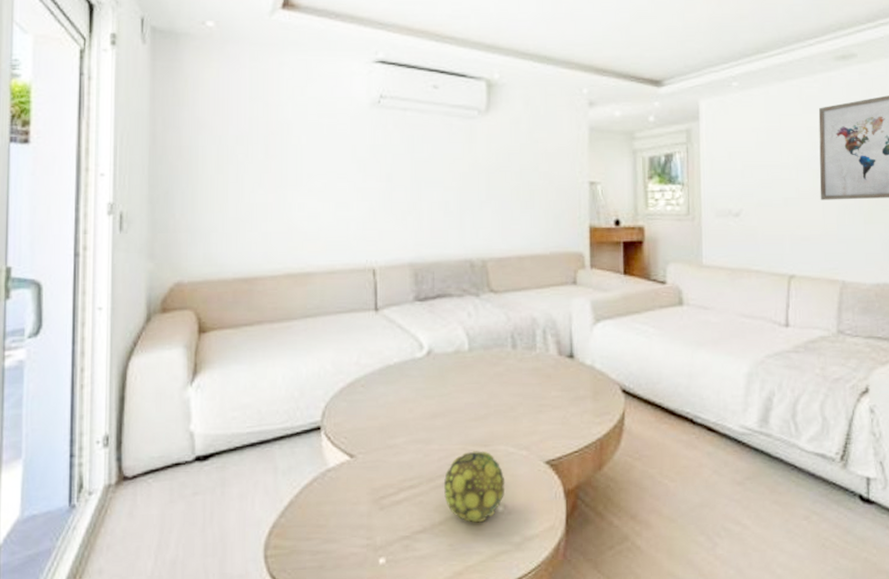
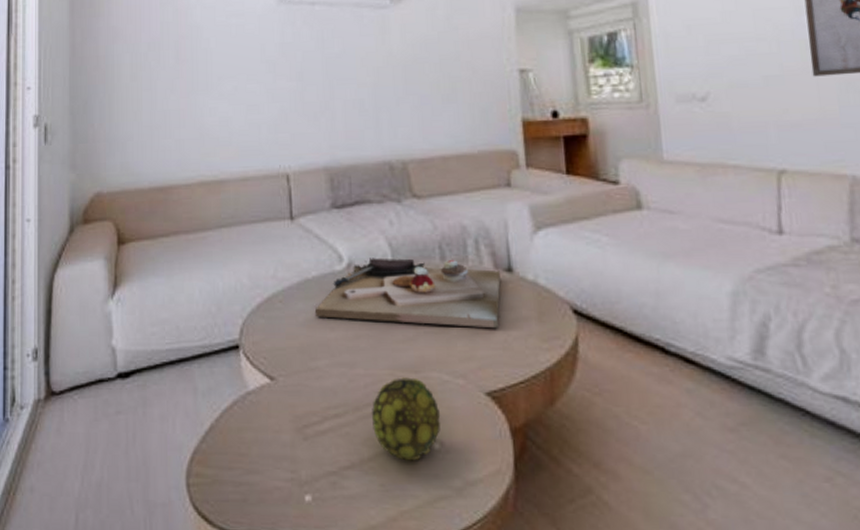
decorative tray: none [395,346,563,407] -> present [314,258,501,329]

